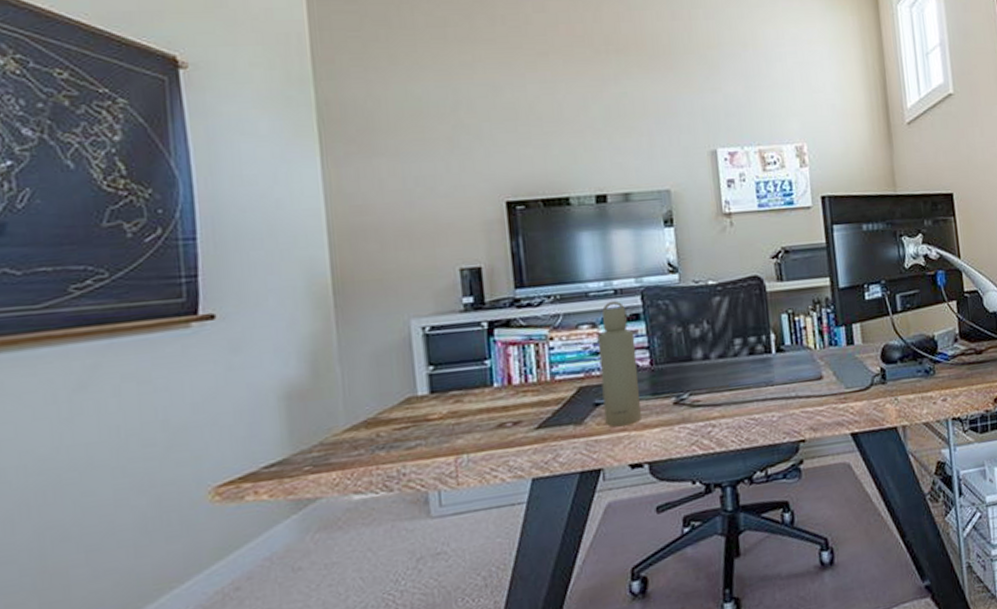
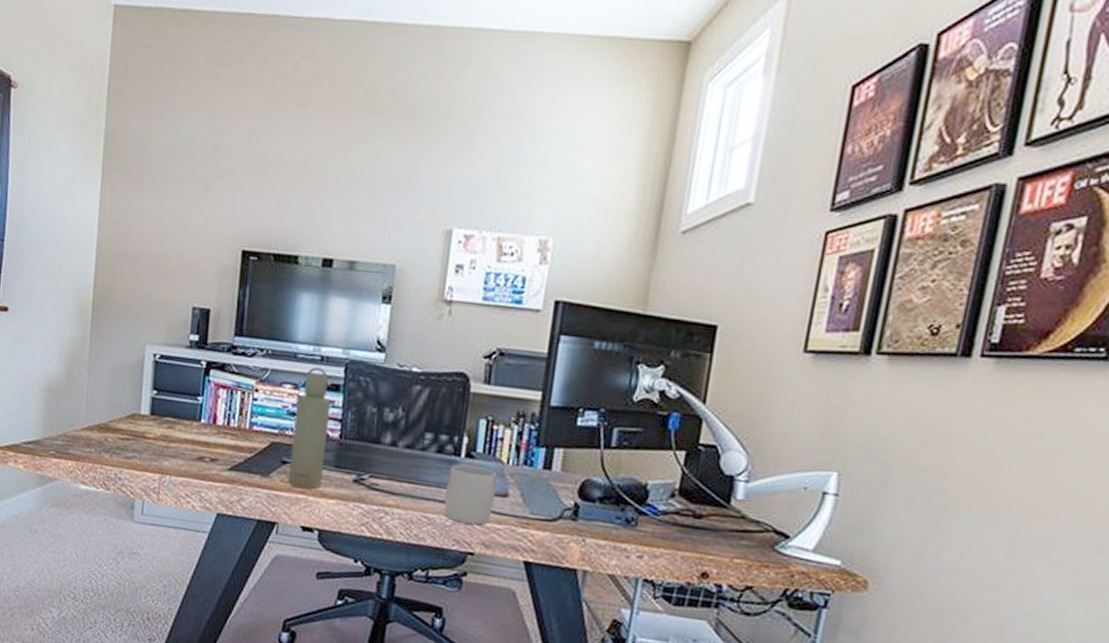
mug: none [764,357,812,415] -> present [443,464,498,525]

